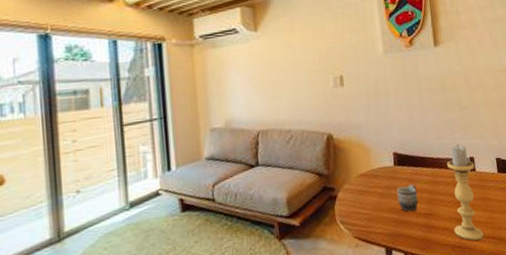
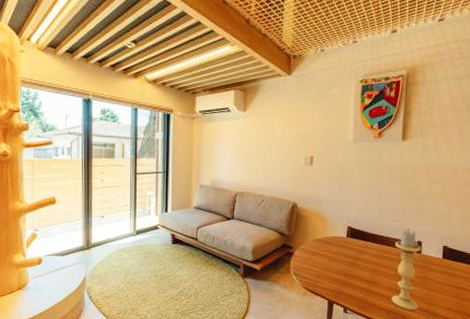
mug: present [396,184,418,212] -> none [345,254,364,277]

